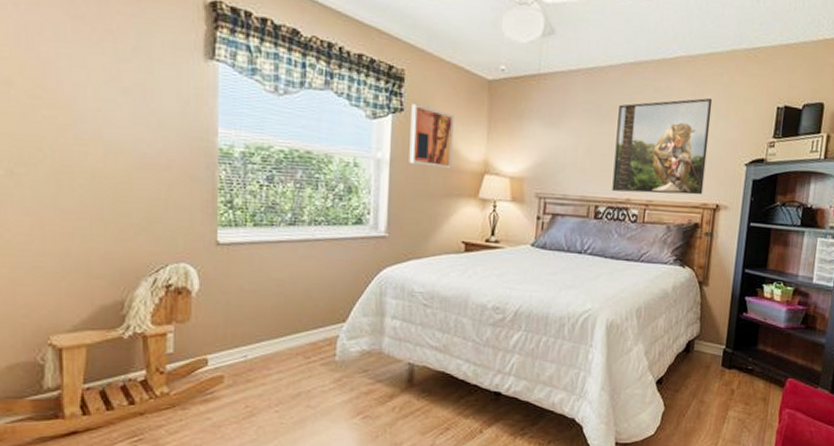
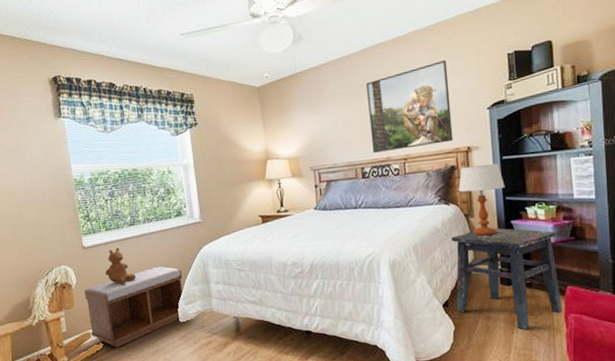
bench: none [208,284,351,384] -> present [84,266,183,348]
teddy bear: none [242,251,286,301] -> present [105,247,136,284]
wall art: present [409,104,454,169] -> none [202,117,241,163]
side table: none [670,302,789,421] -> present [451,228,563,330]
table lamp: none [698,226,747,310] -> present [458,163,505,237]

